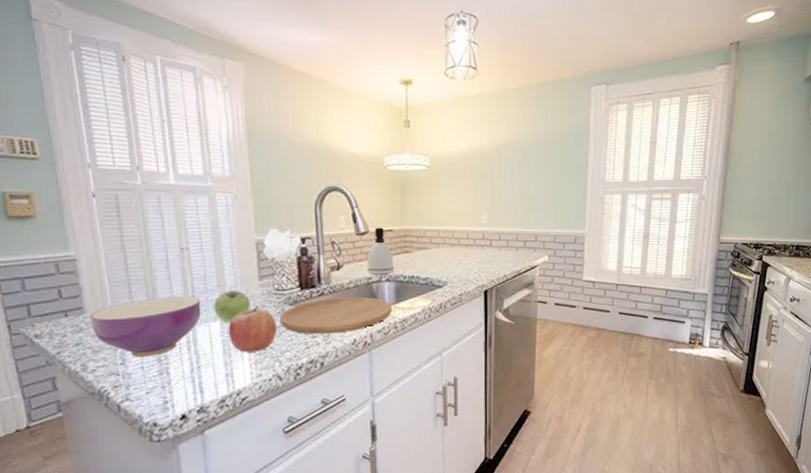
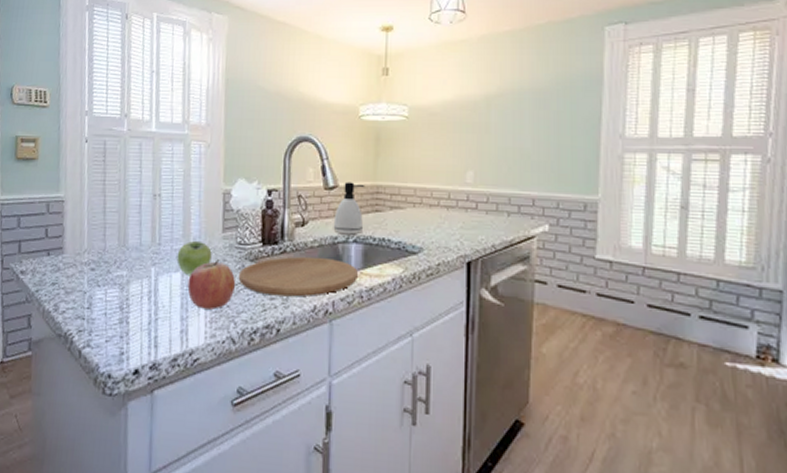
bowl: present [90,296,201,357] -> none [67,243,166,303]

